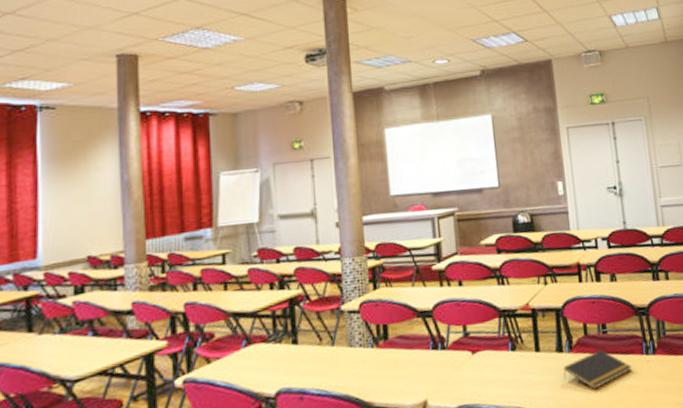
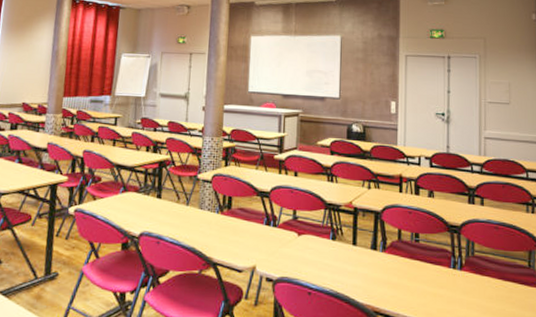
notepad: present [563,349,632,390] -> none [375,255,438,289]

